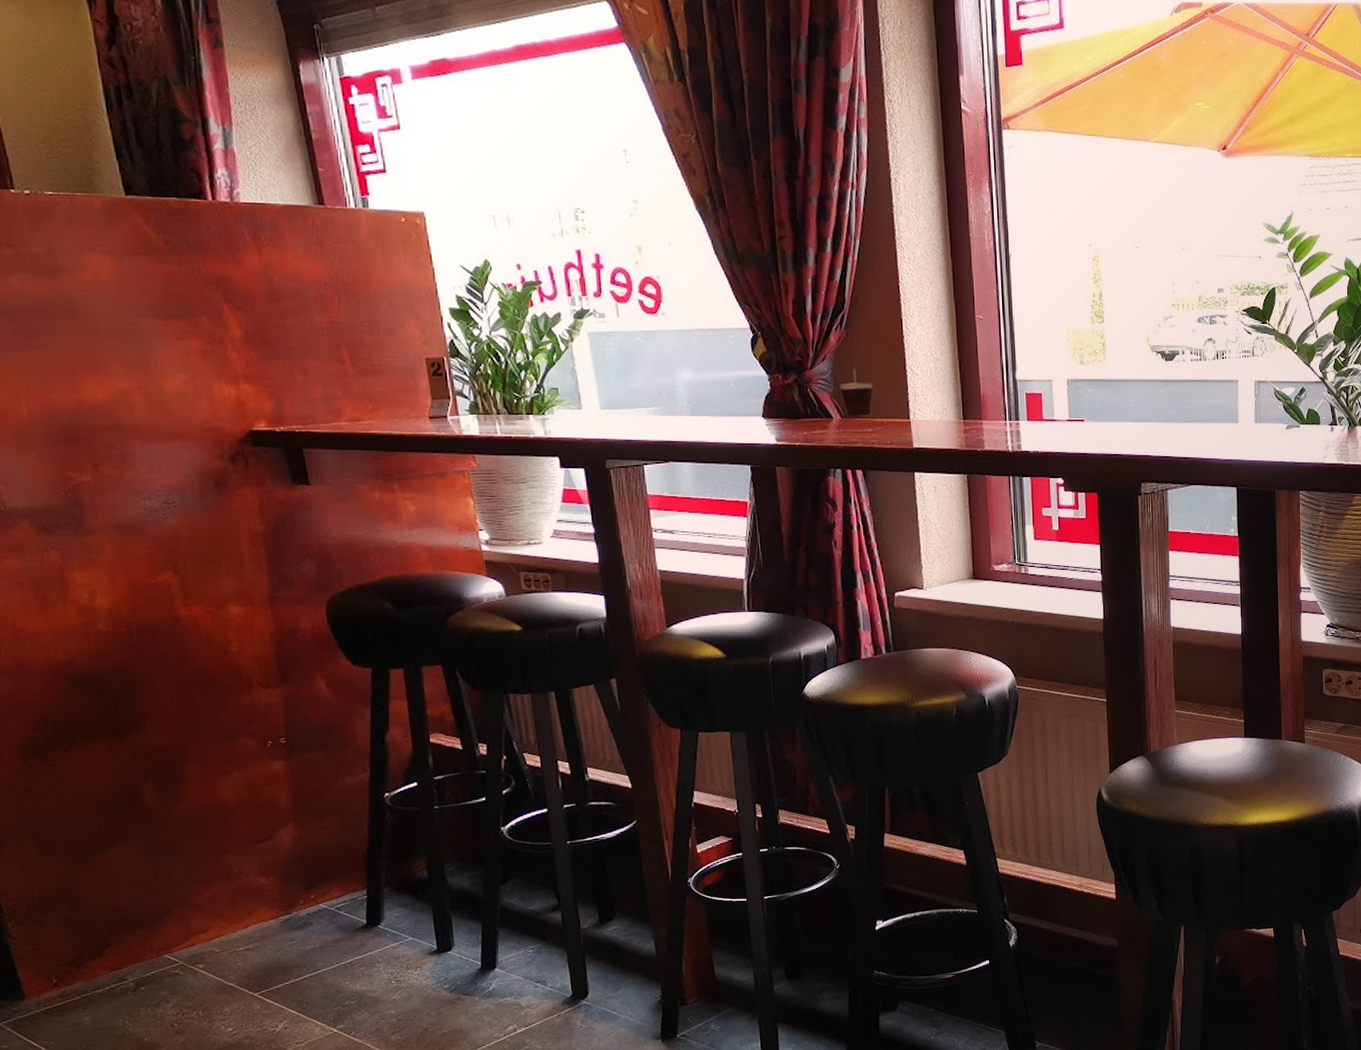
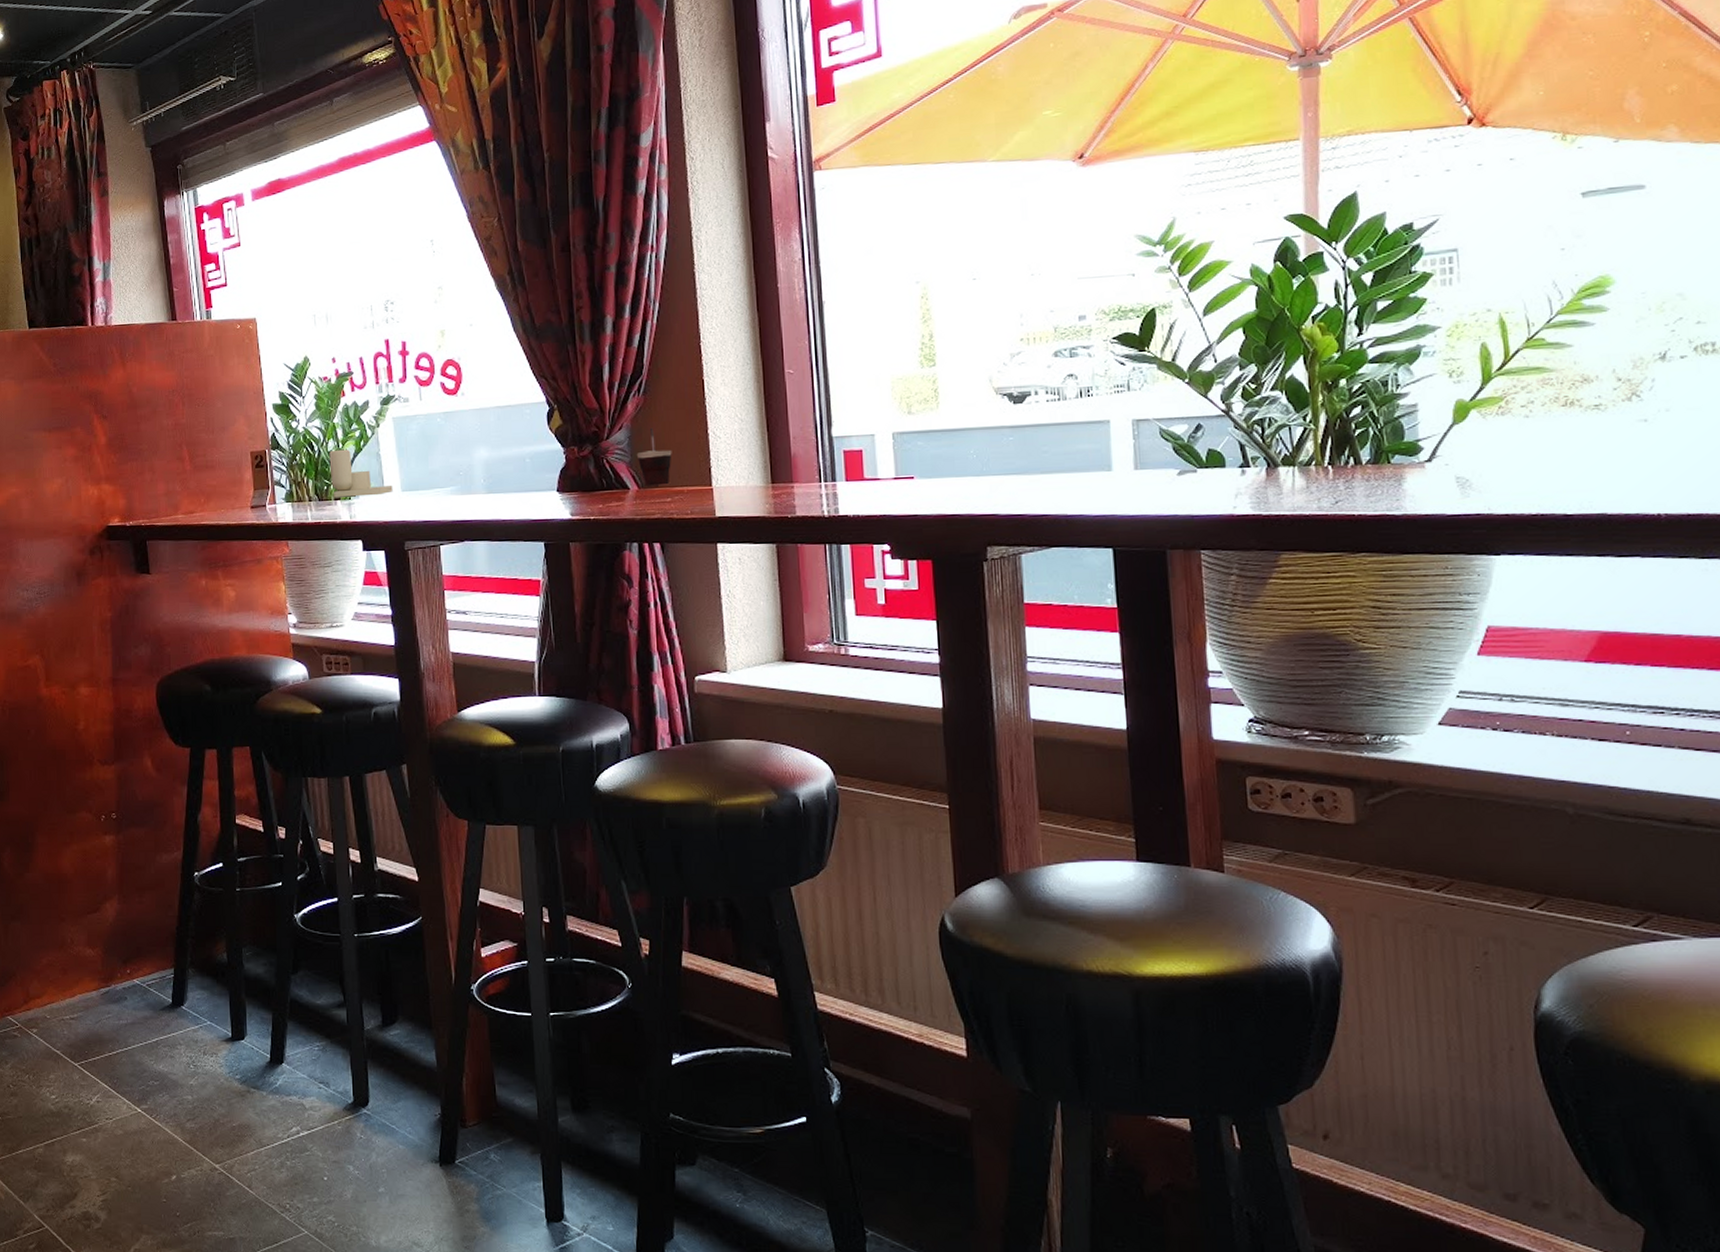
candle: none [518,362,591,412] -> present [329,449,393,498]

